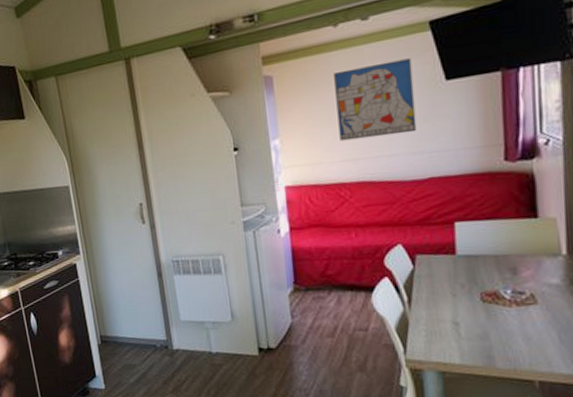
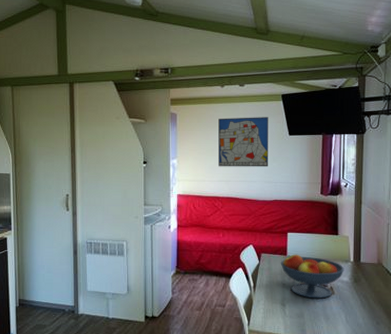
fruit bowl: none [446,251,552,312] -> present [280,254,344,299]

